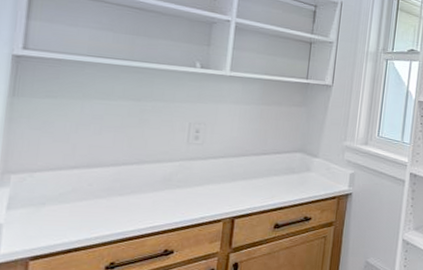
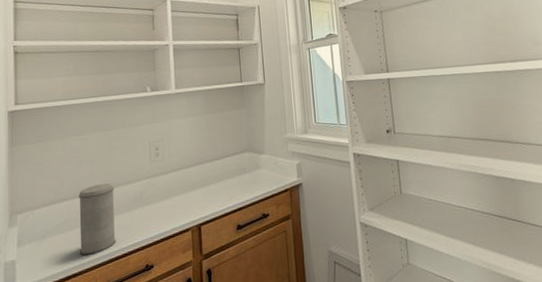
canister: none [87,157,140,231] -> present [79,183,116,256]

